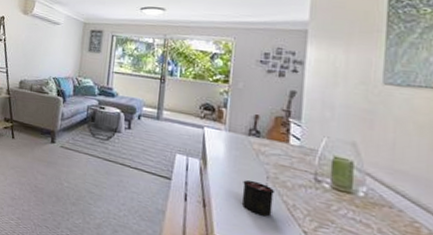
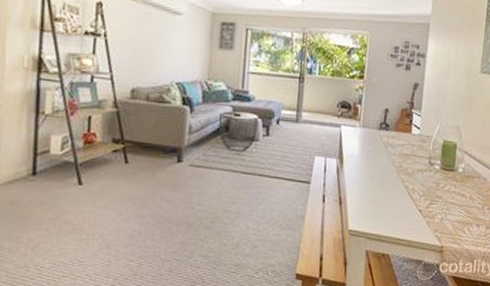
candle: present [241,175,275,217] -> none [372,165,399,203]

